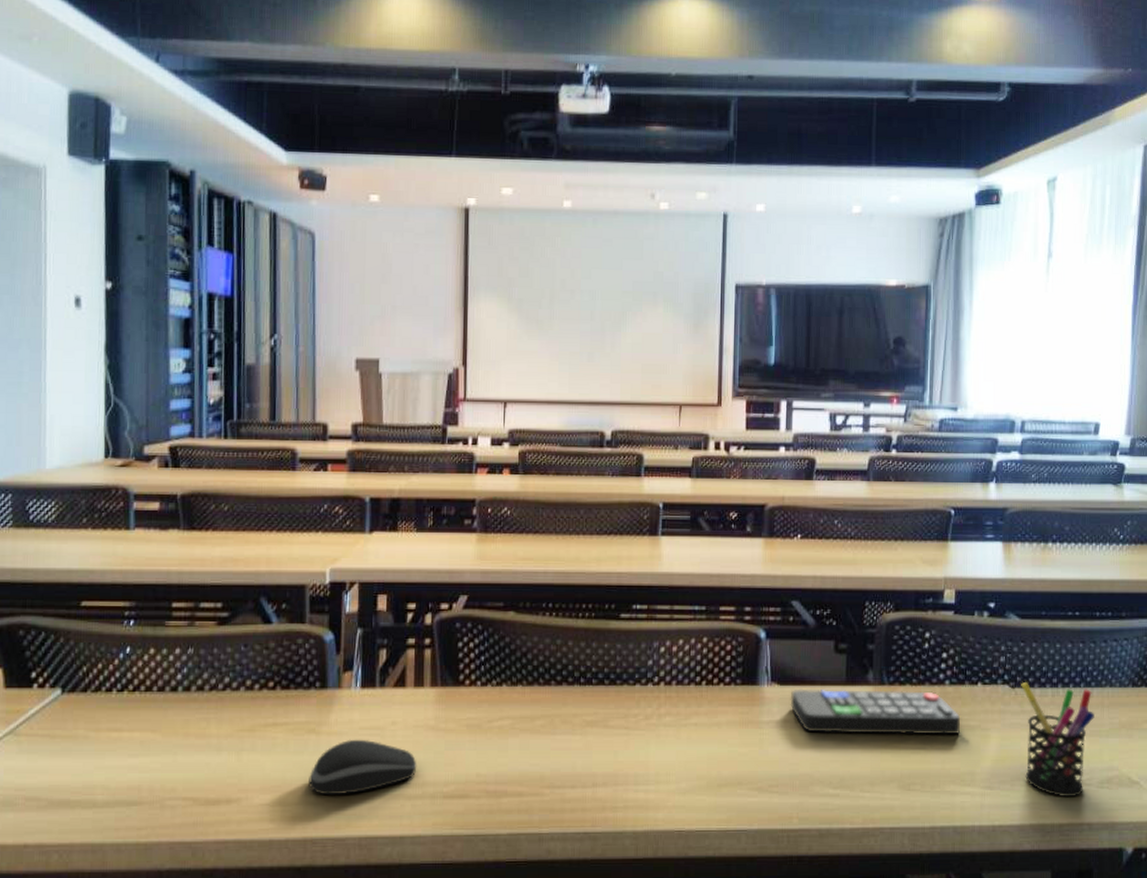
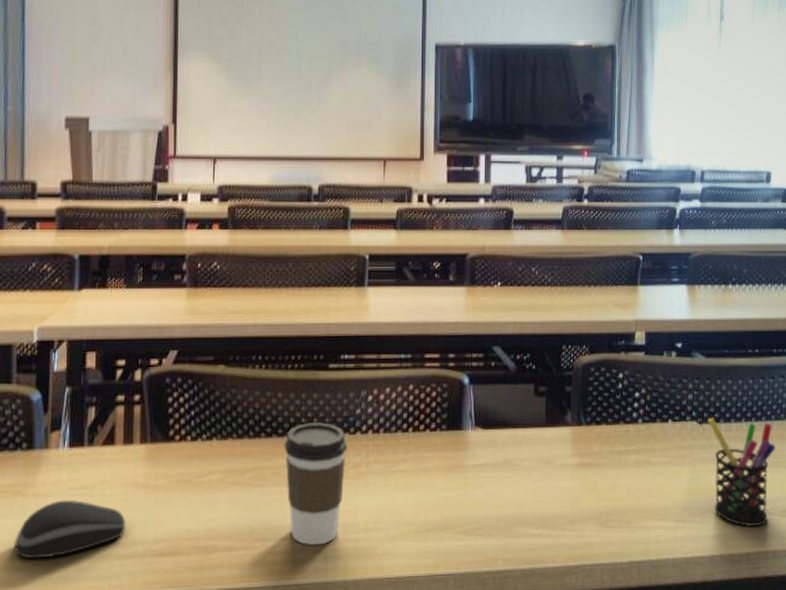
coffee cup: none [574,671,639,795] -> present [284,421,348,546]
remote control: present [790,688,961,735] -> none [493,430,654,475]

